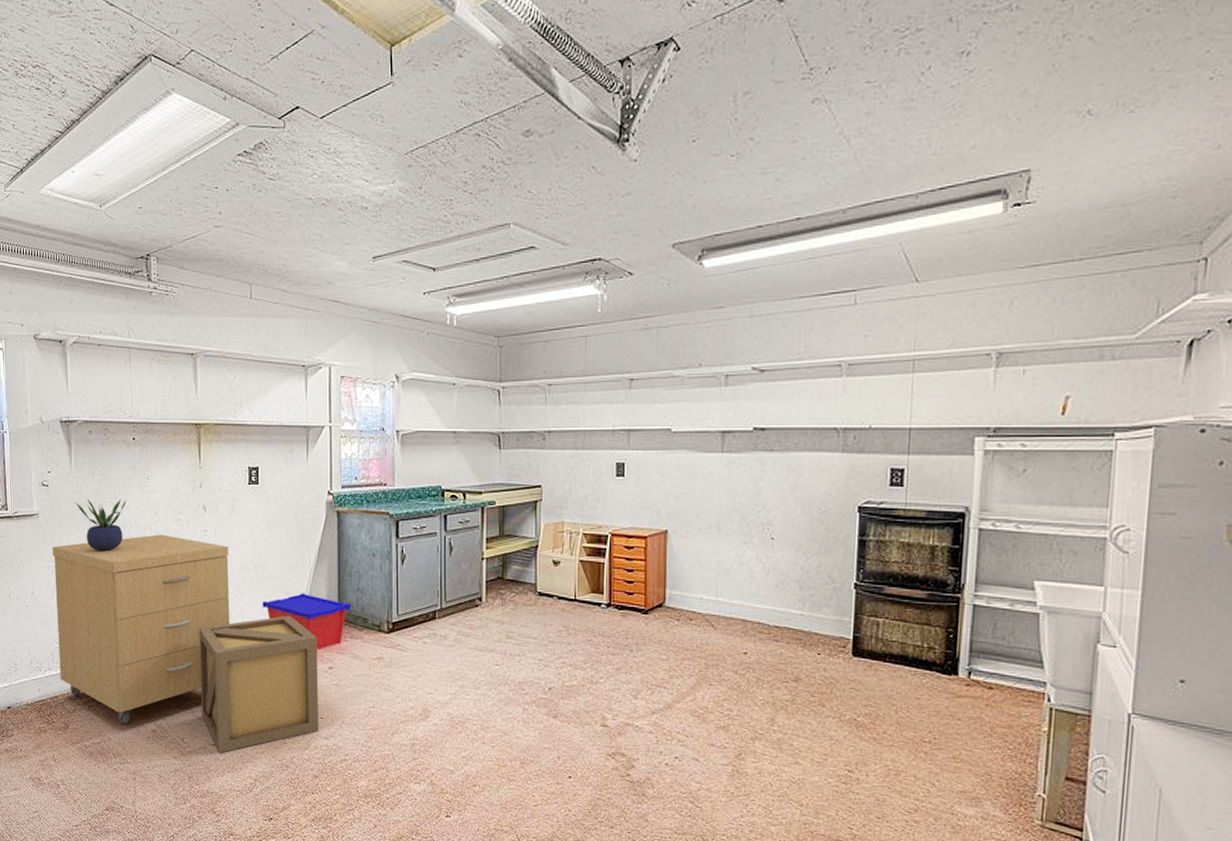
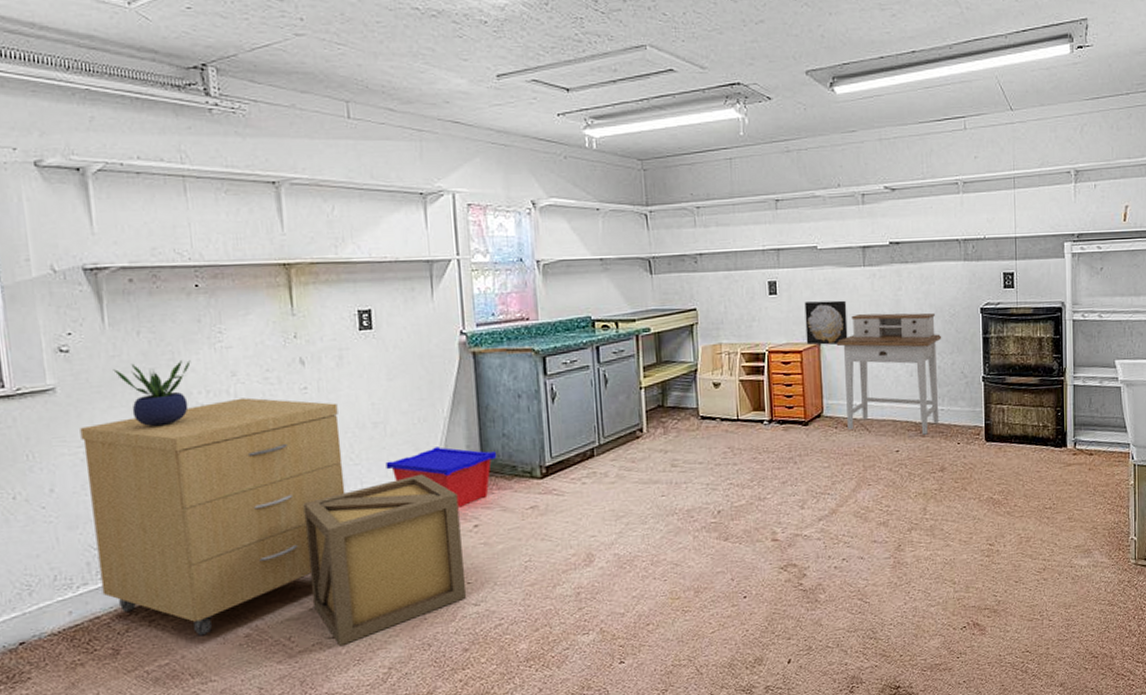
wall art: none [652,486,700,533] -> present [804,300,848,345]
desk: none [684,502,808,640] -> present [836,313,942,435]

